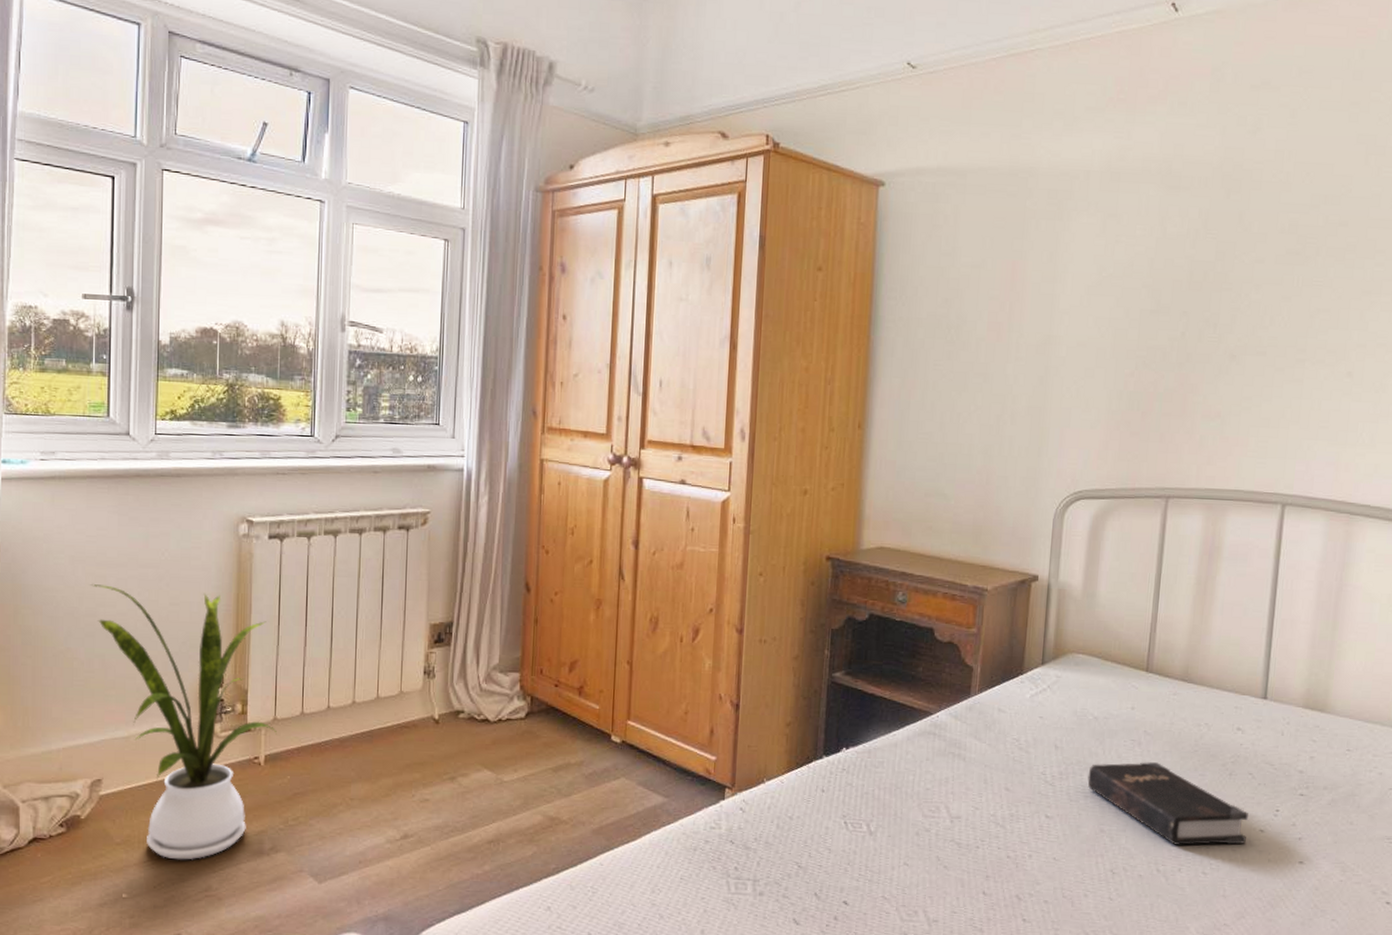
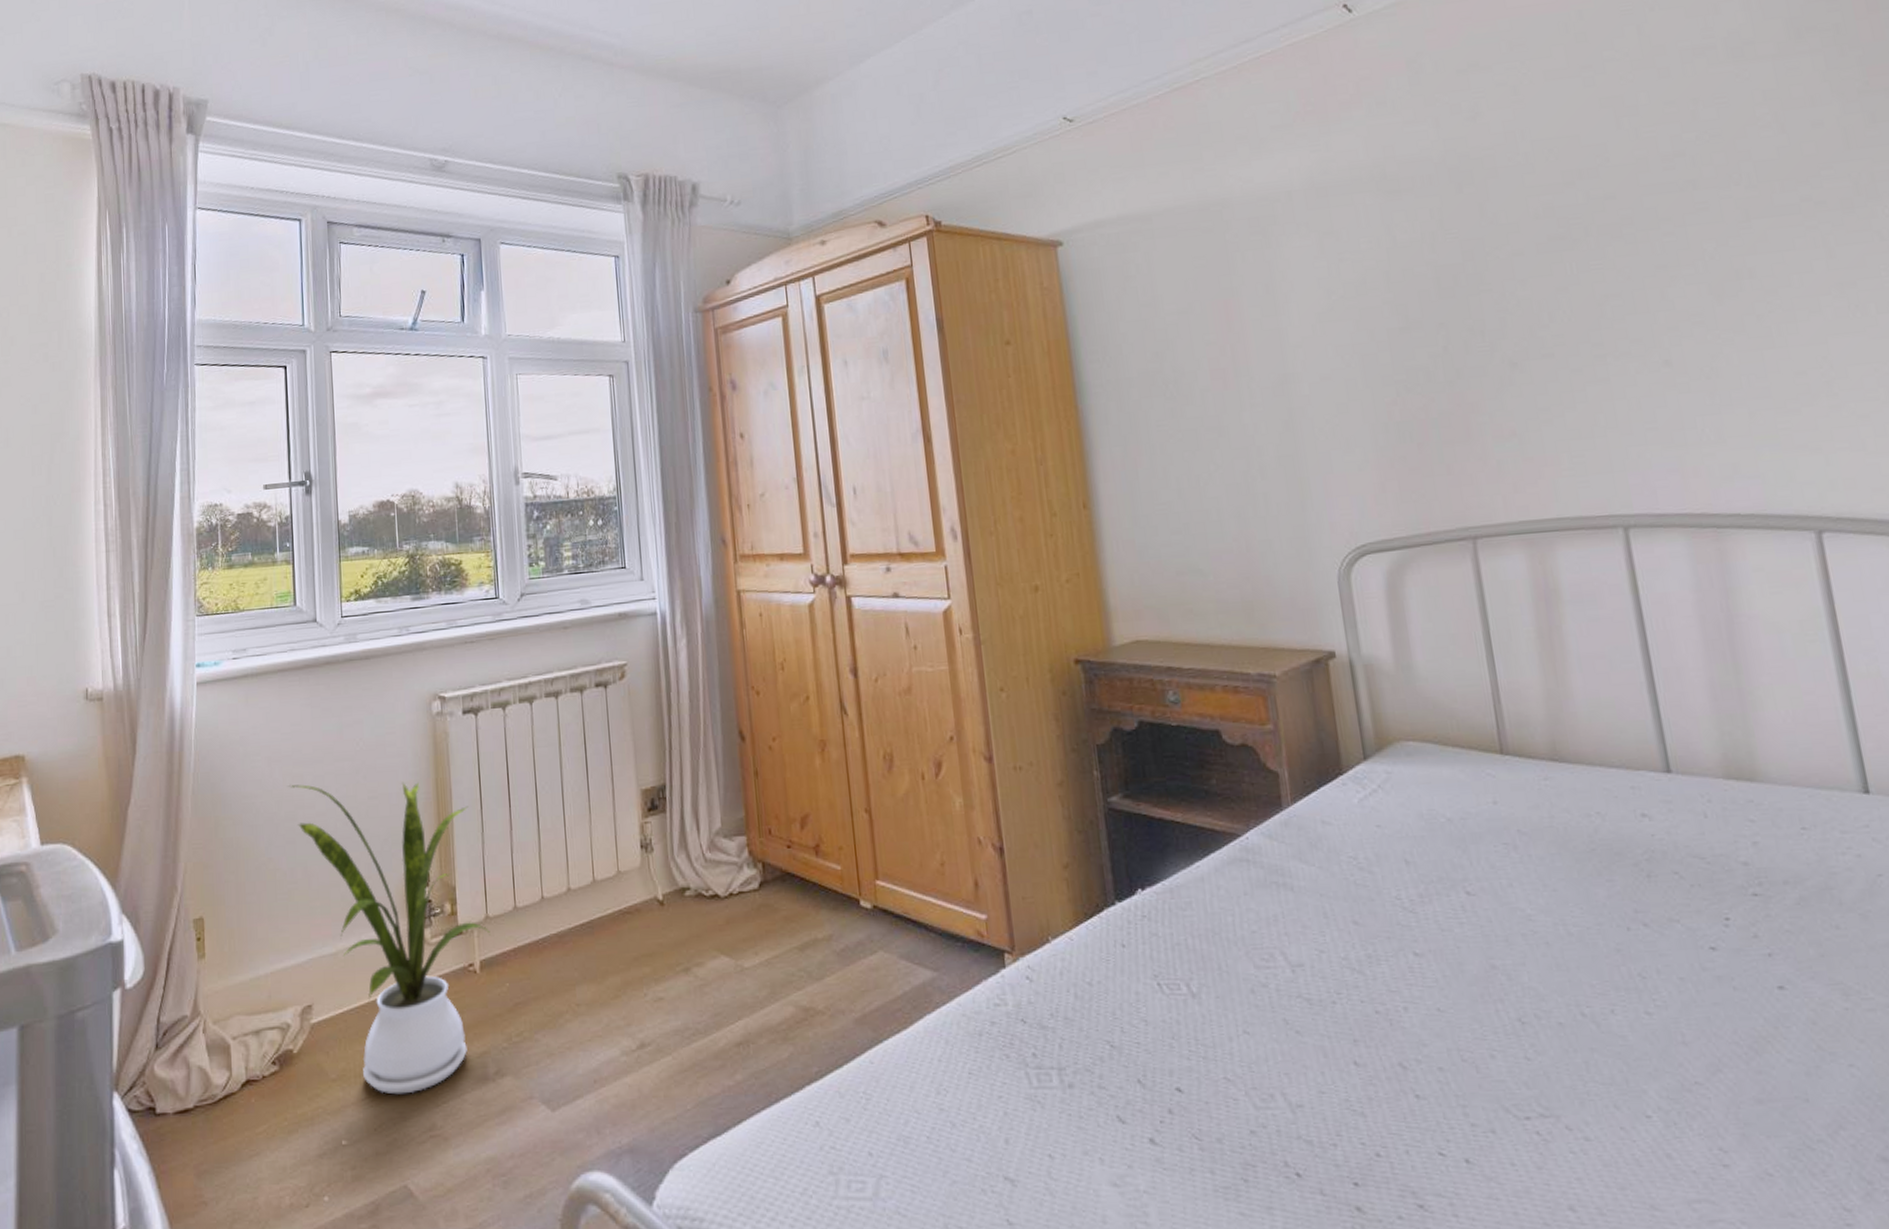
hardback book: present [1087,762,1248,845] -> none [1456,870,1695,978]

